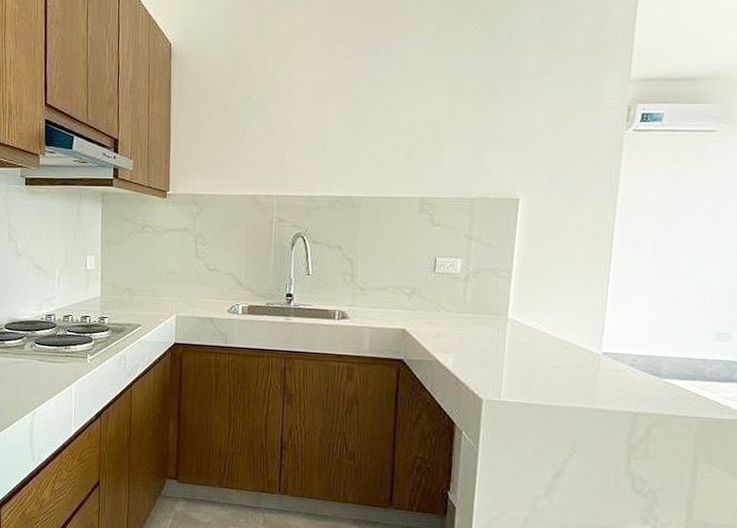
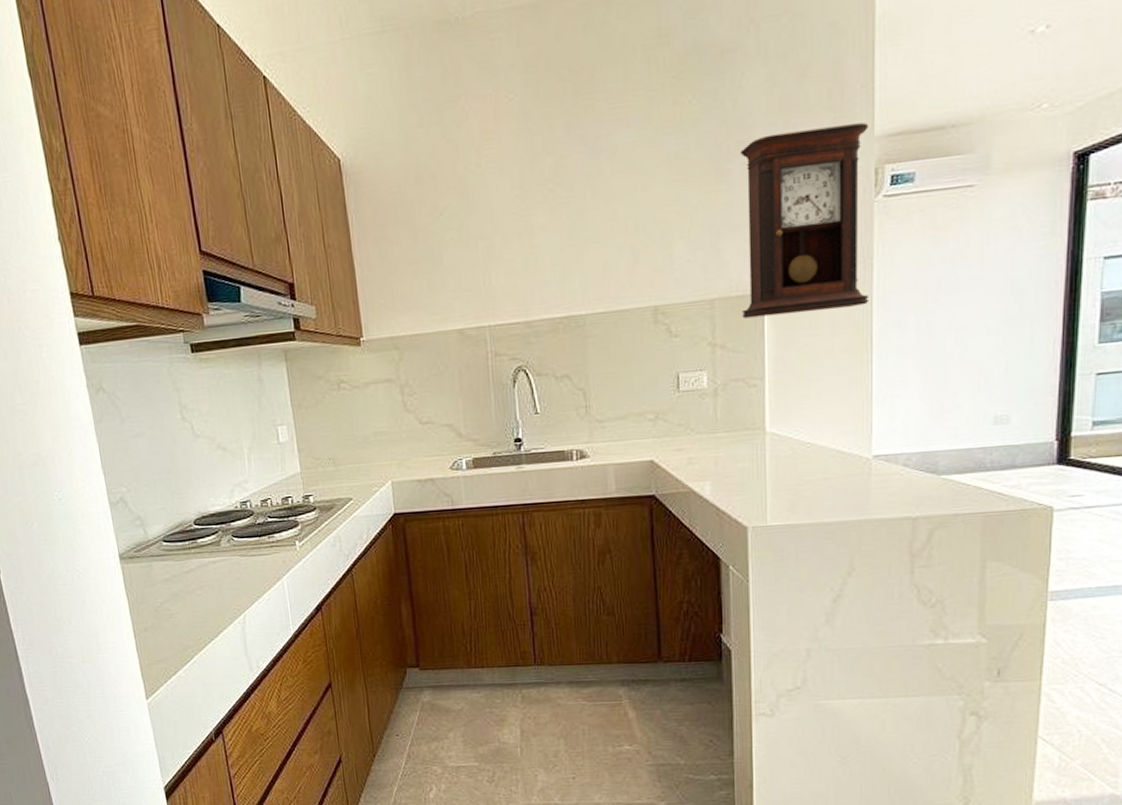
pendulum clock: none [498,67,627,221] -> present [740,122,869,319]

